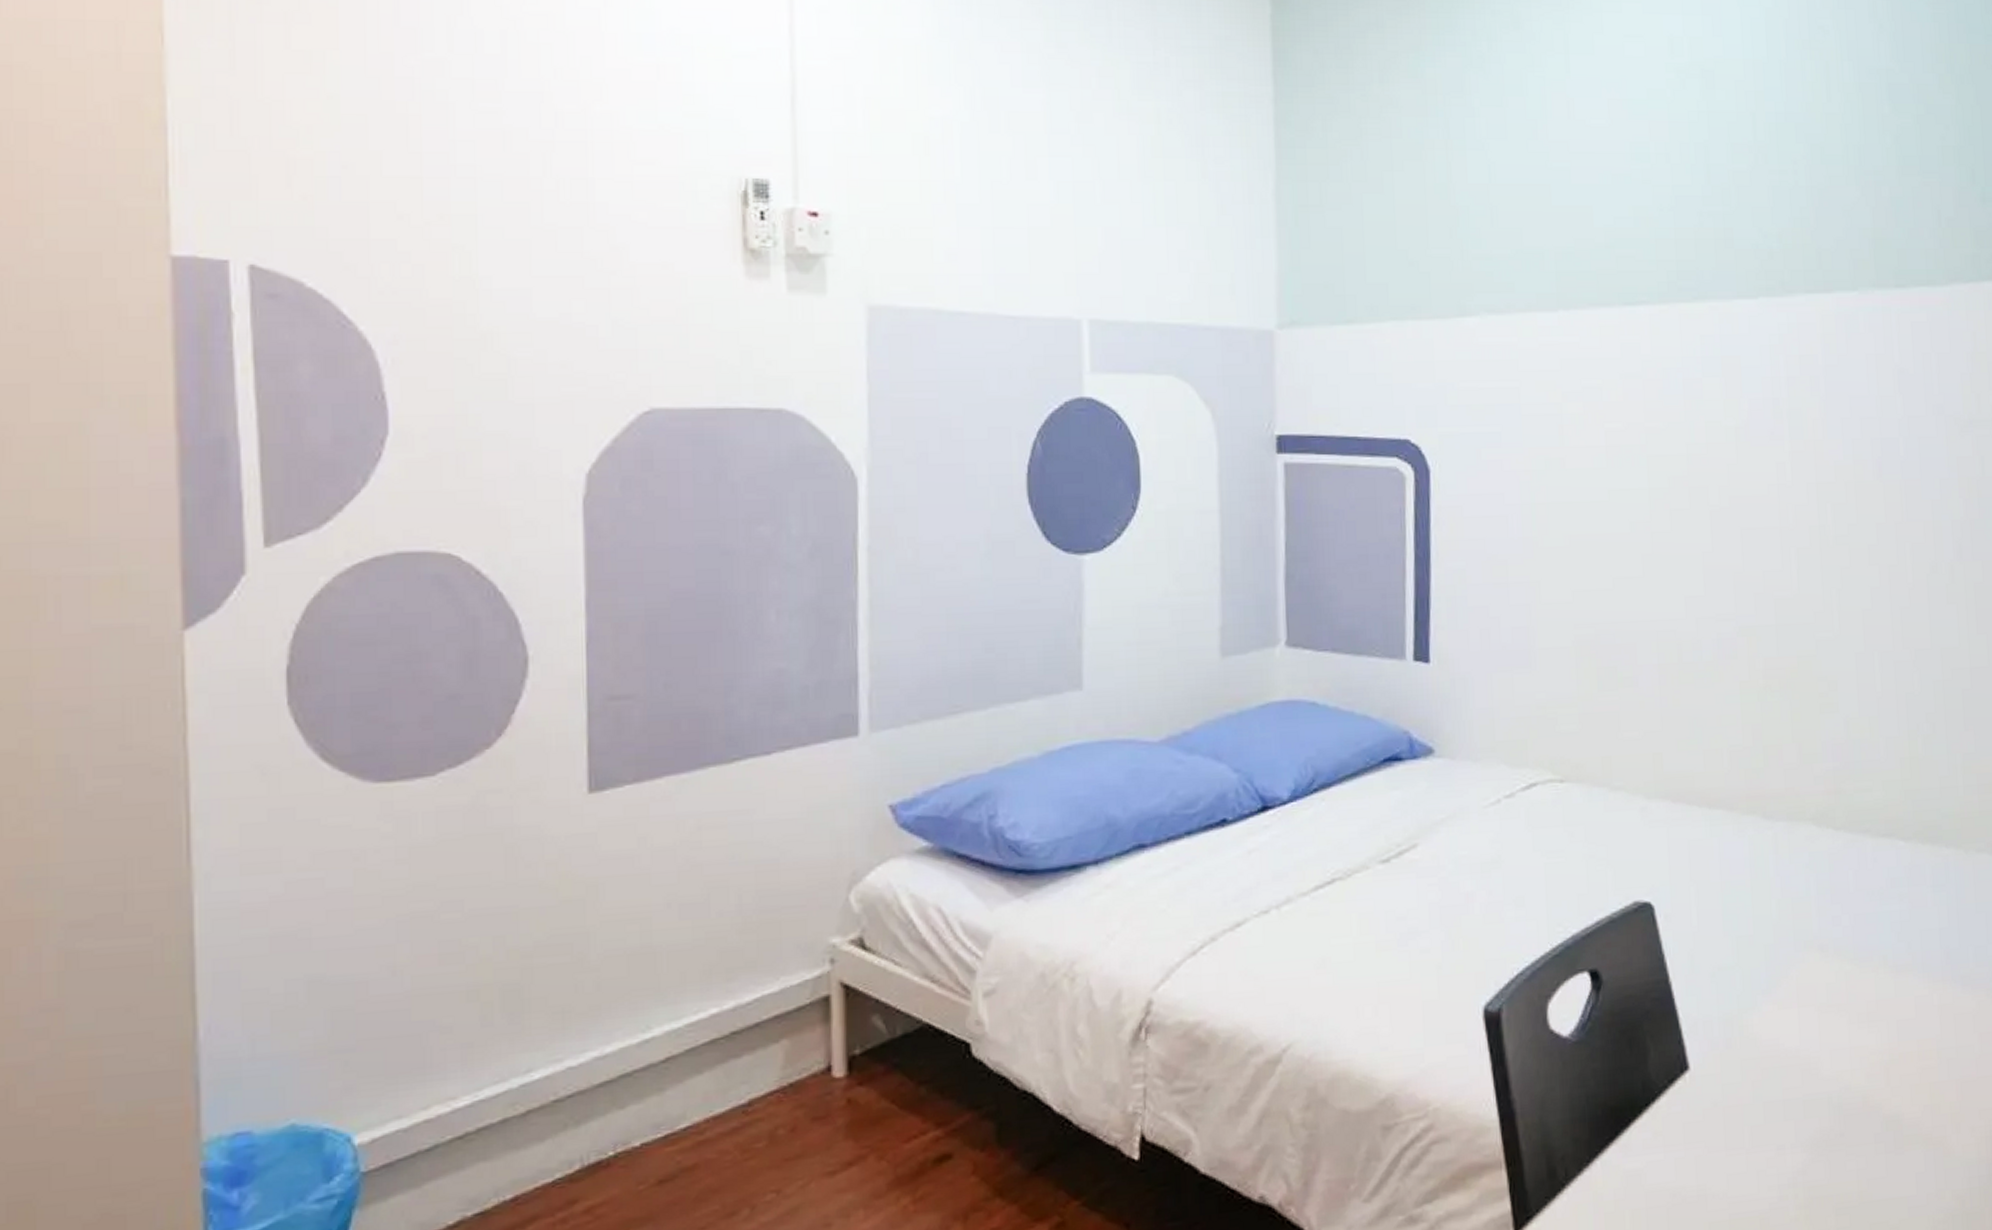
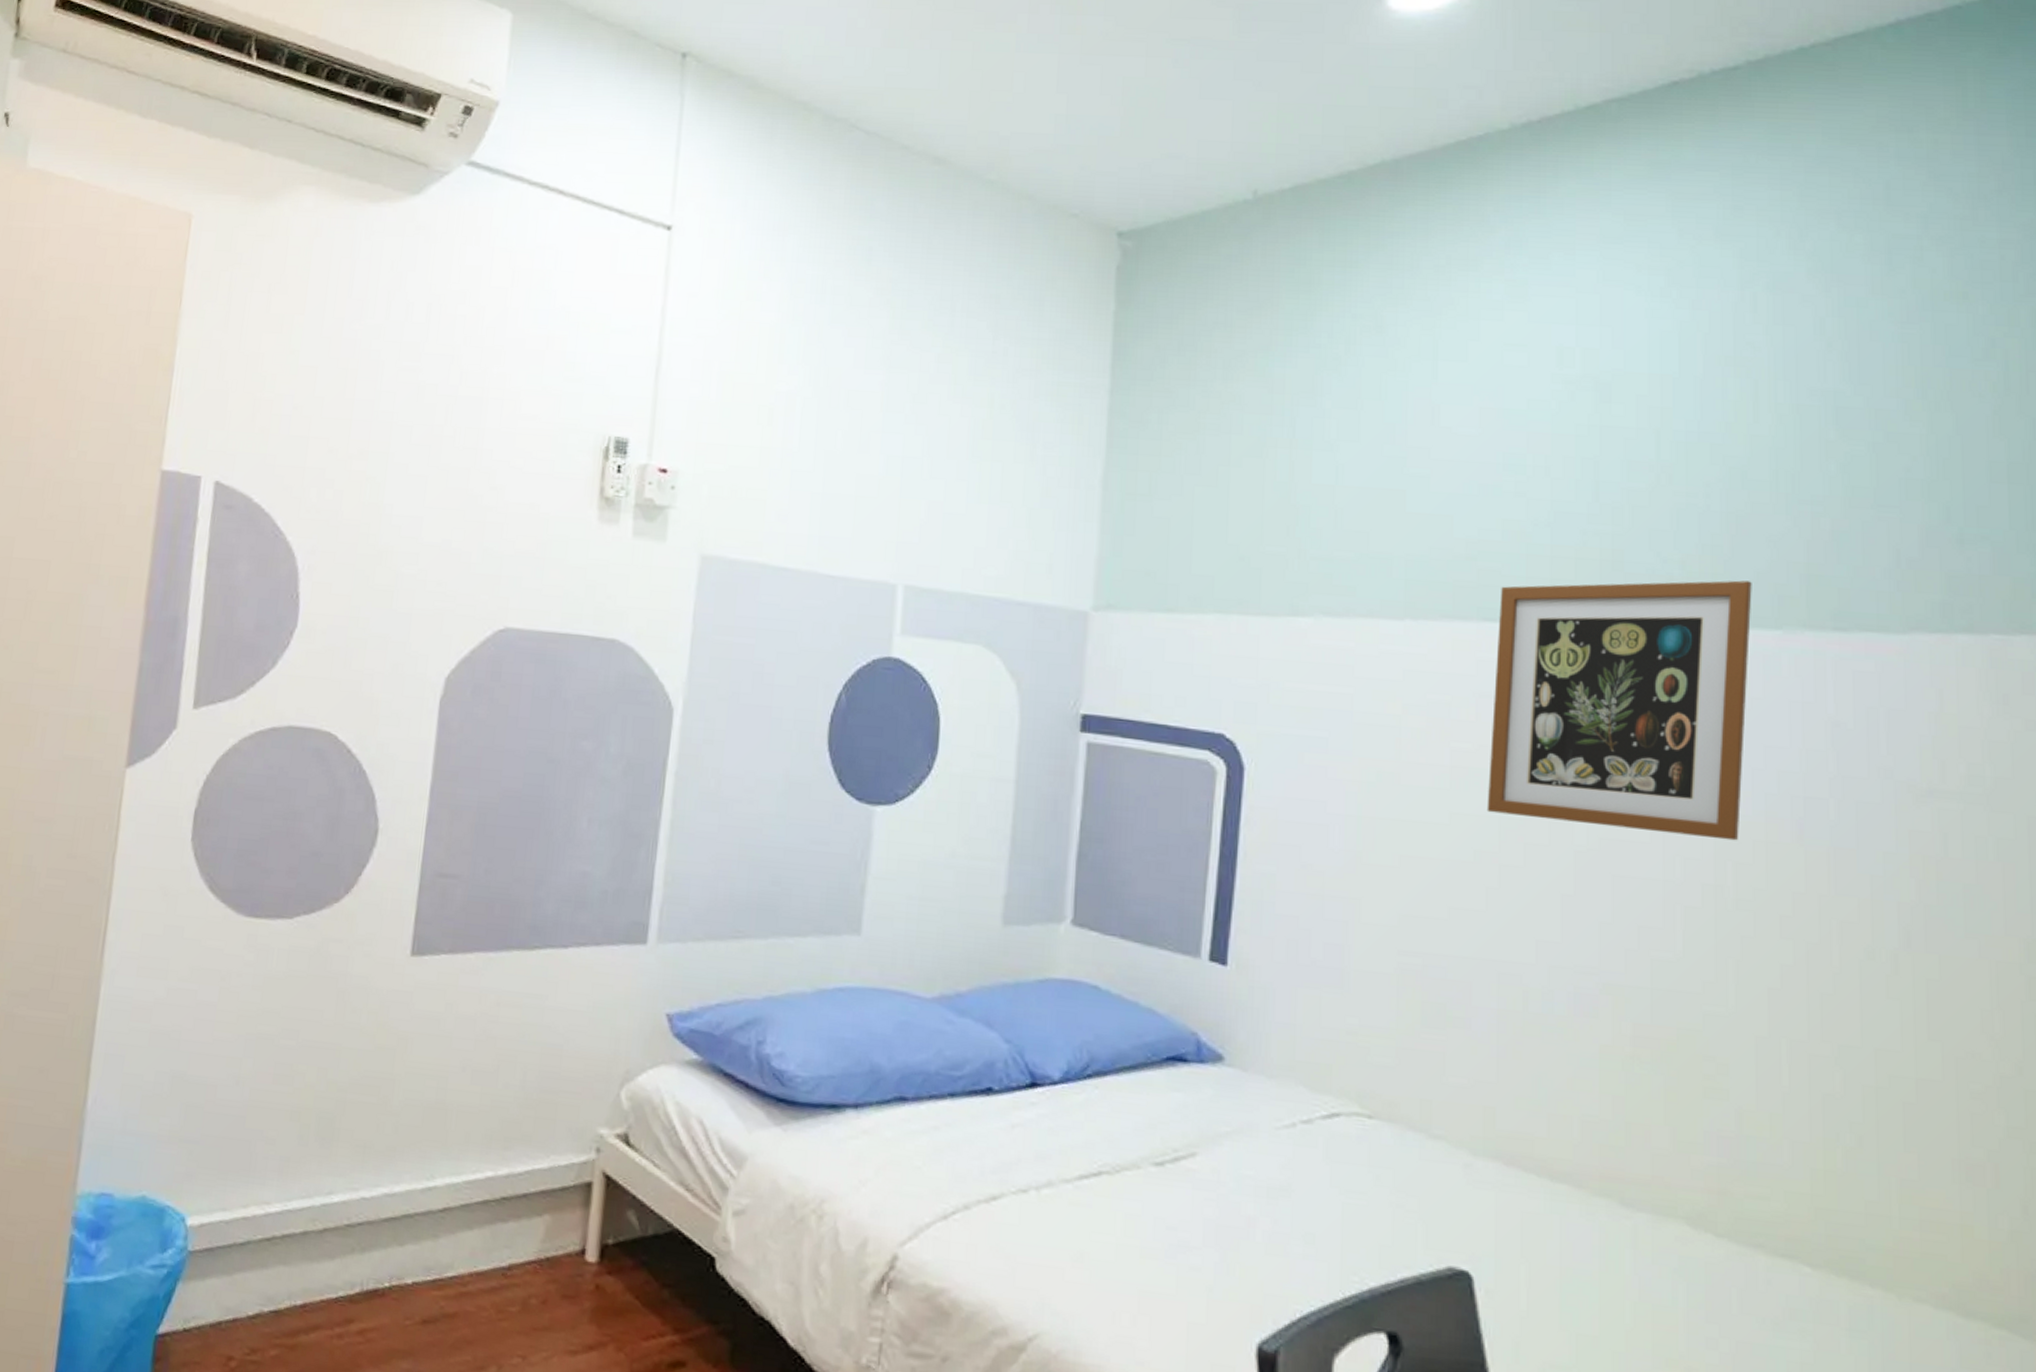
wall art: none [1636,249,1835,485] -> present [1486,580,1752,841]

